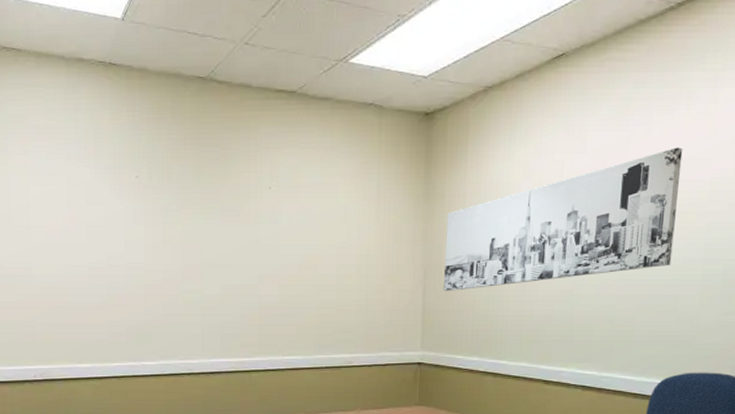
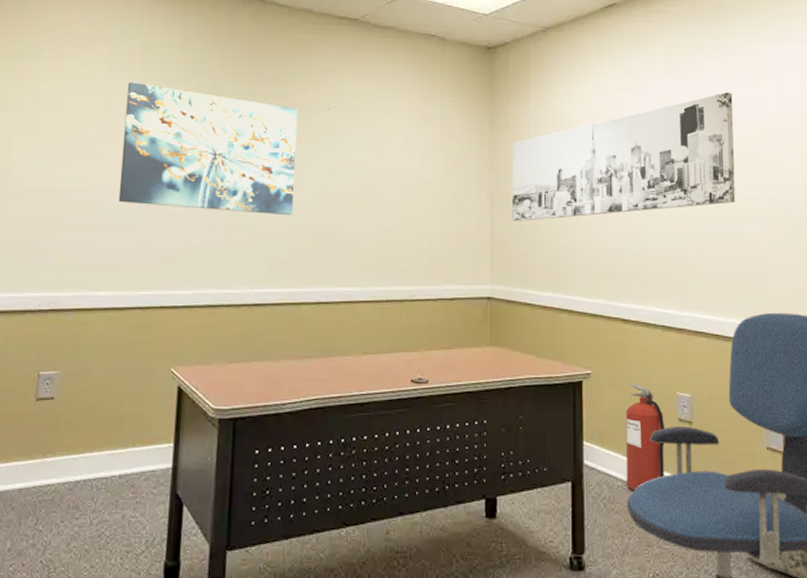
wall art: none [85,171,241,293] -> present [118,82,298,216]

